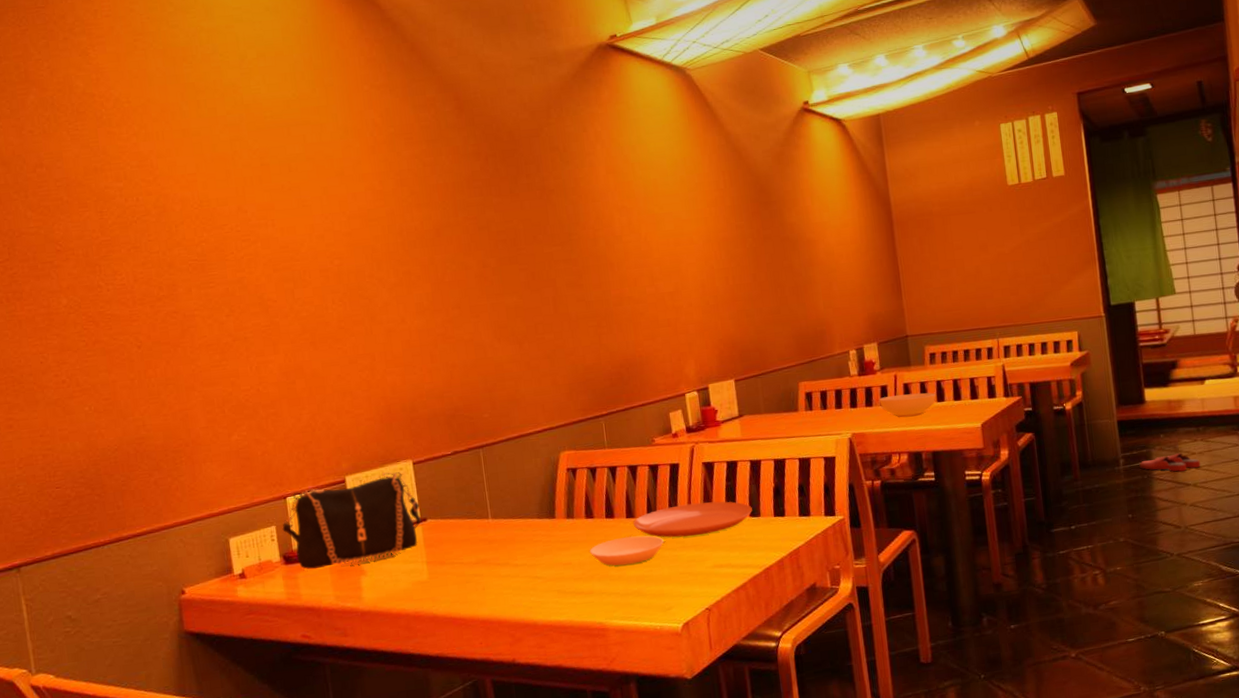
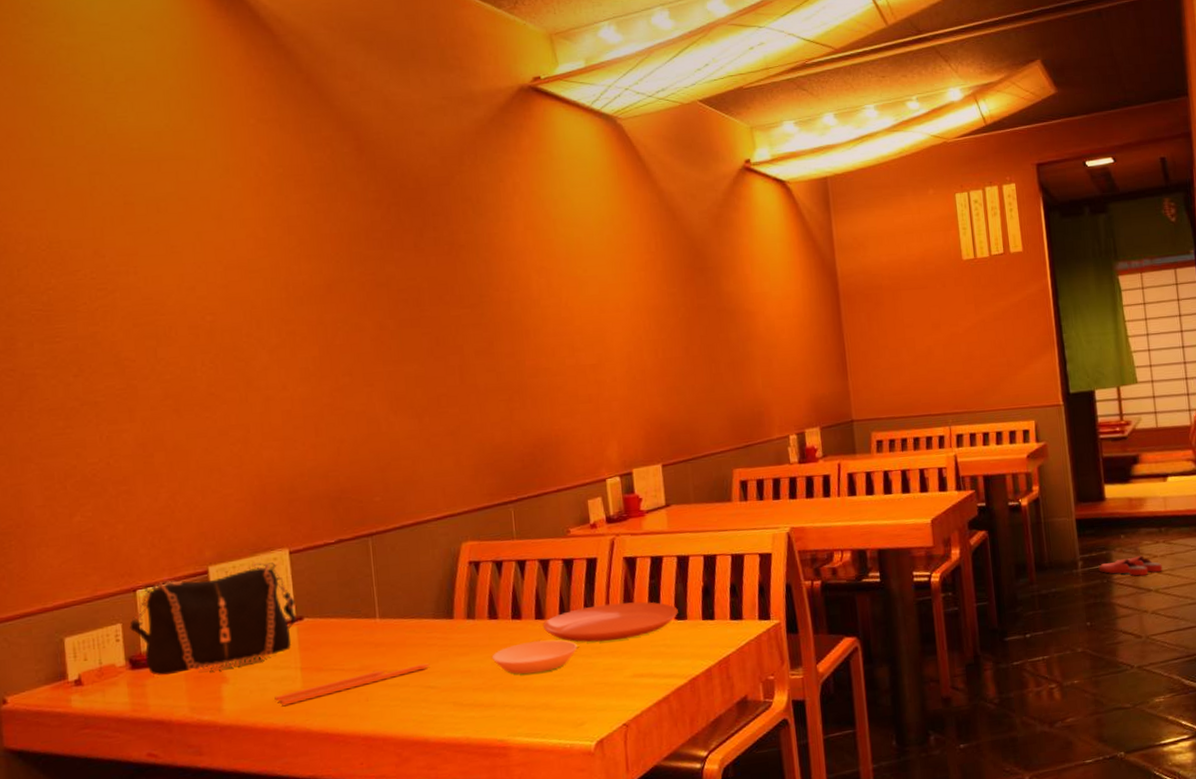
chopsticks: none [405,557,537,594] -> present [274,663,430,706]
bowl: present [878,392,937,418] -> none [820,483,884,511]

